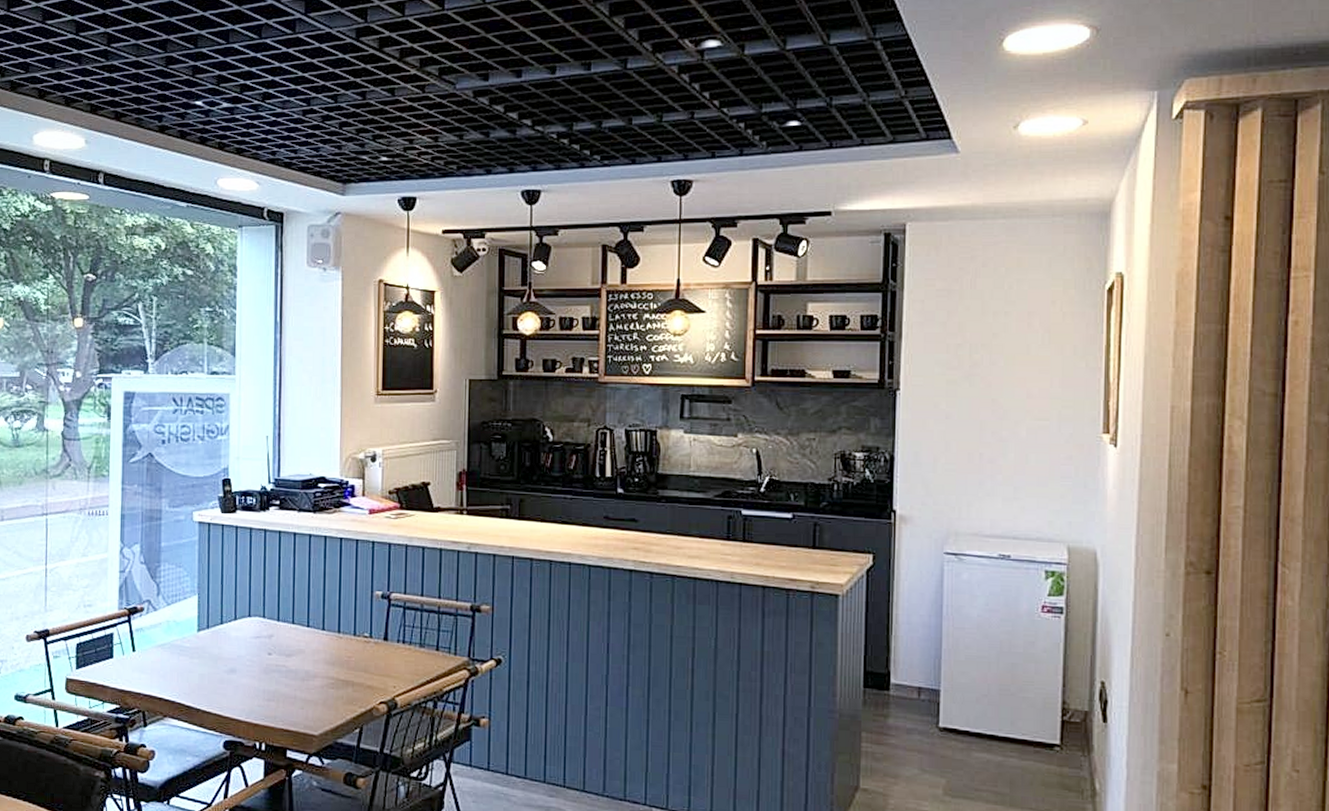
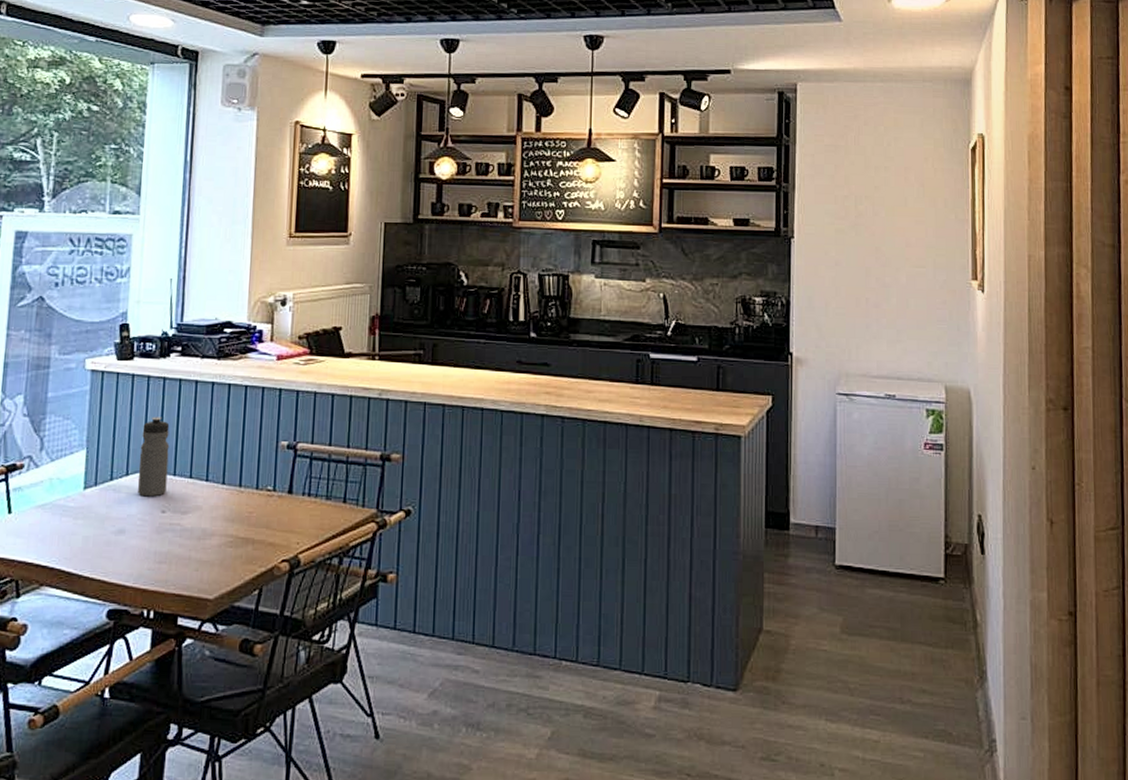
water bottle: none [245,566,273,640] -> present [138,417,170,497]

